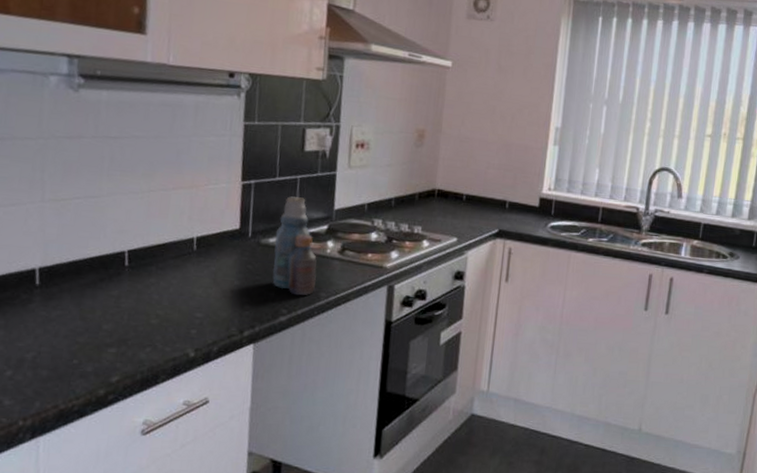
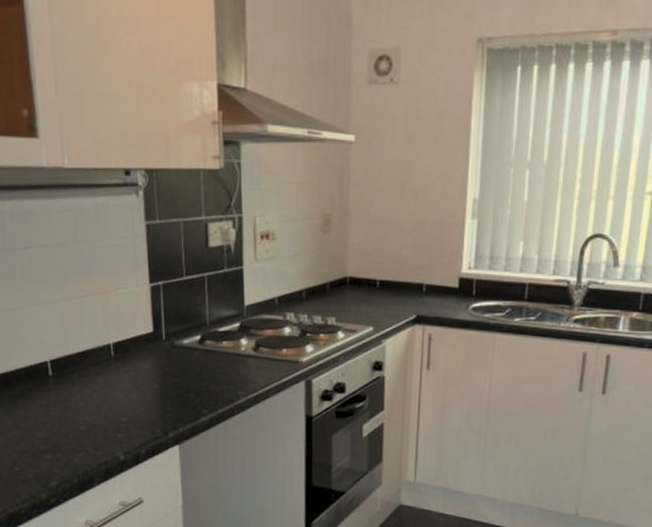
bottle: present [272,196,317,296] -> none [188,295,234,396]

